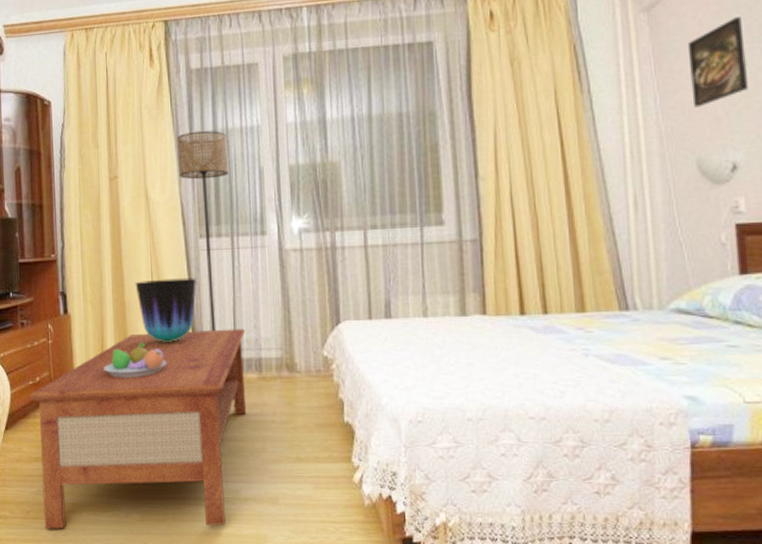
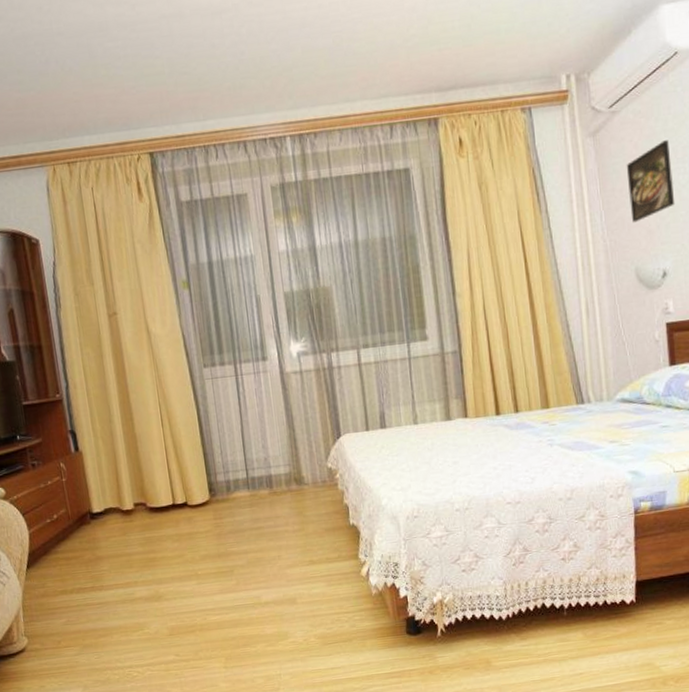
coffee table: present [29,328,247,529] -> none [47,449,262,655]
fruit bowl: present [104,342,166,378] -> none [121,471,182,507]
vase: present [135,278,198,342] -> none [144,406,205,470]
floor lamp: present [177,131,229,332] -> none [173,262,227,455]

